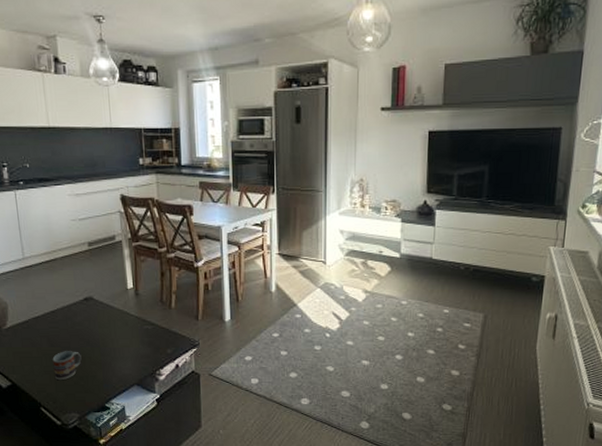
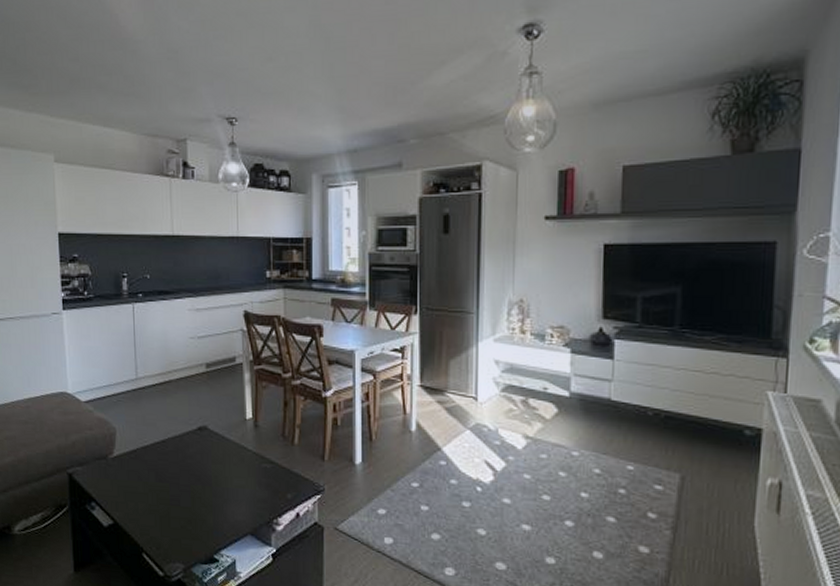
cup: present [52,351,82,381] -> none [159,488,191,523]

